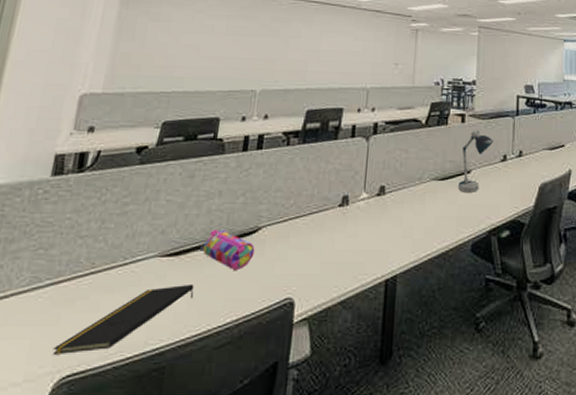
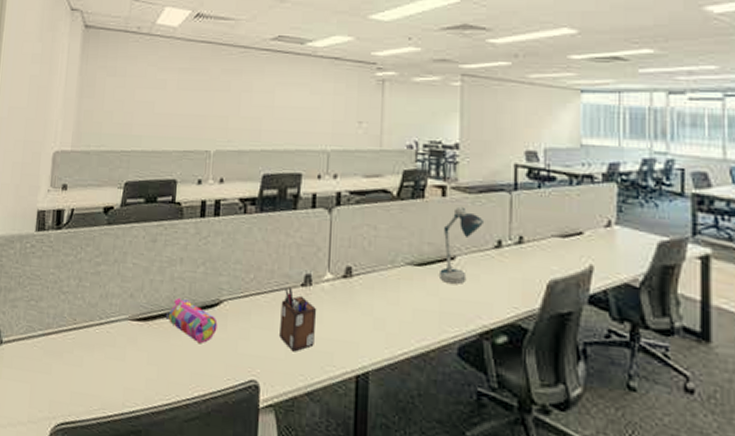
notepad: present [53,284,194,354] -> none [48,351,163,404]
desk organizer: none [316,208,353,266] -> present [279,286,317,352]

